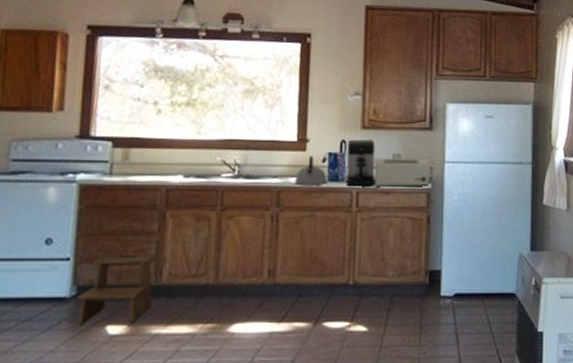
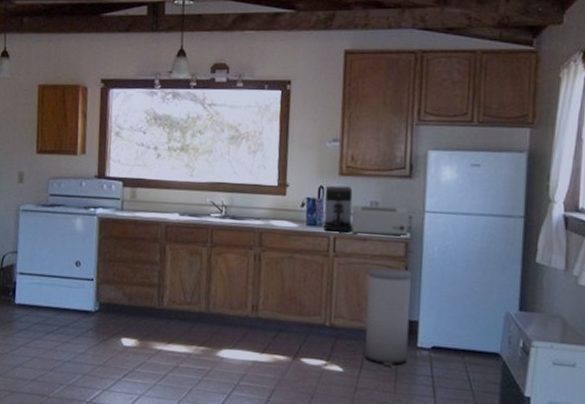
step stool: present [77,254,156,327] -> none [99,279,158,339]
kettle: present [294,156,327,187] -> none [275,201,306,230]
pedal bin: none [389,219,433,318] -> present [364,267,411,366]

